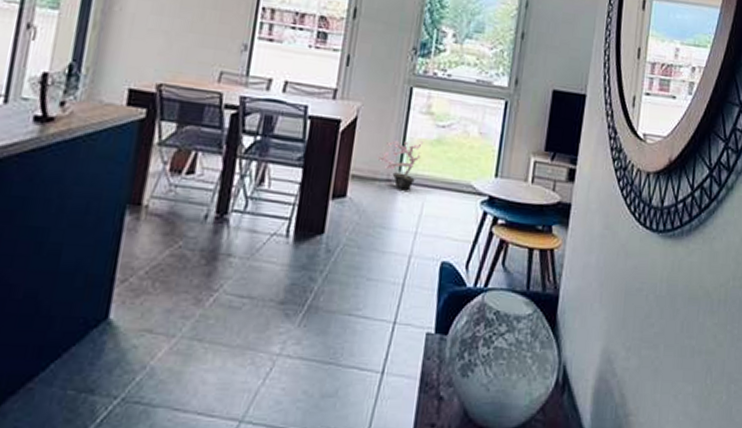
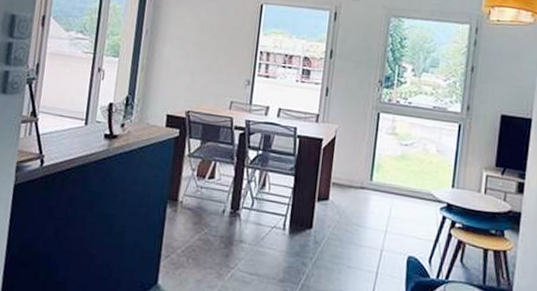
potted plant: present [376,140,424,190] -> none [351,155,390,196]

